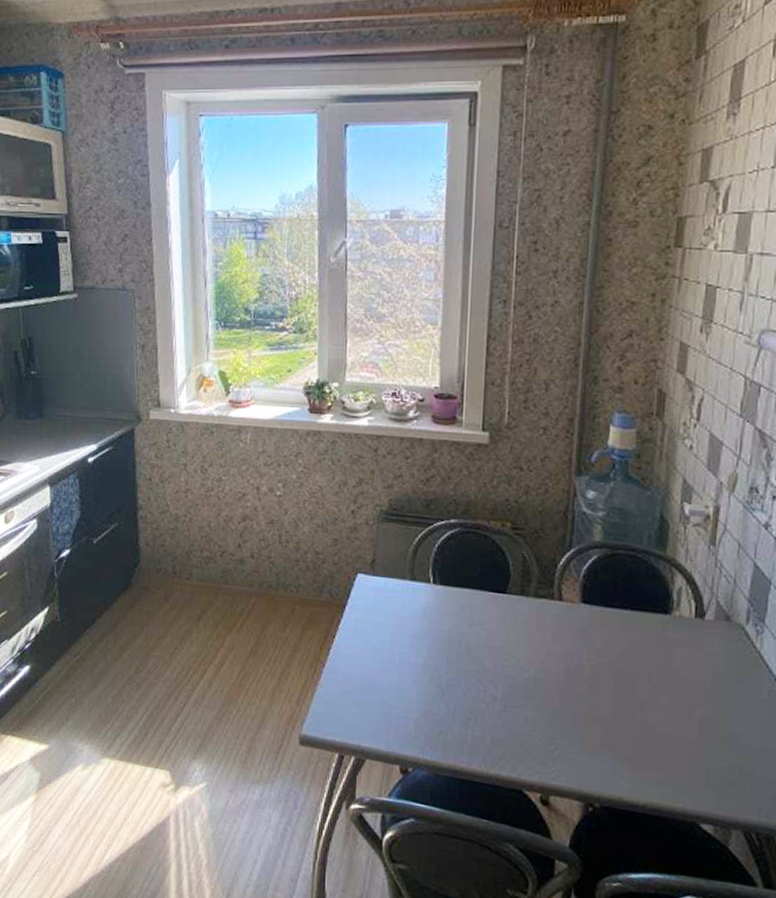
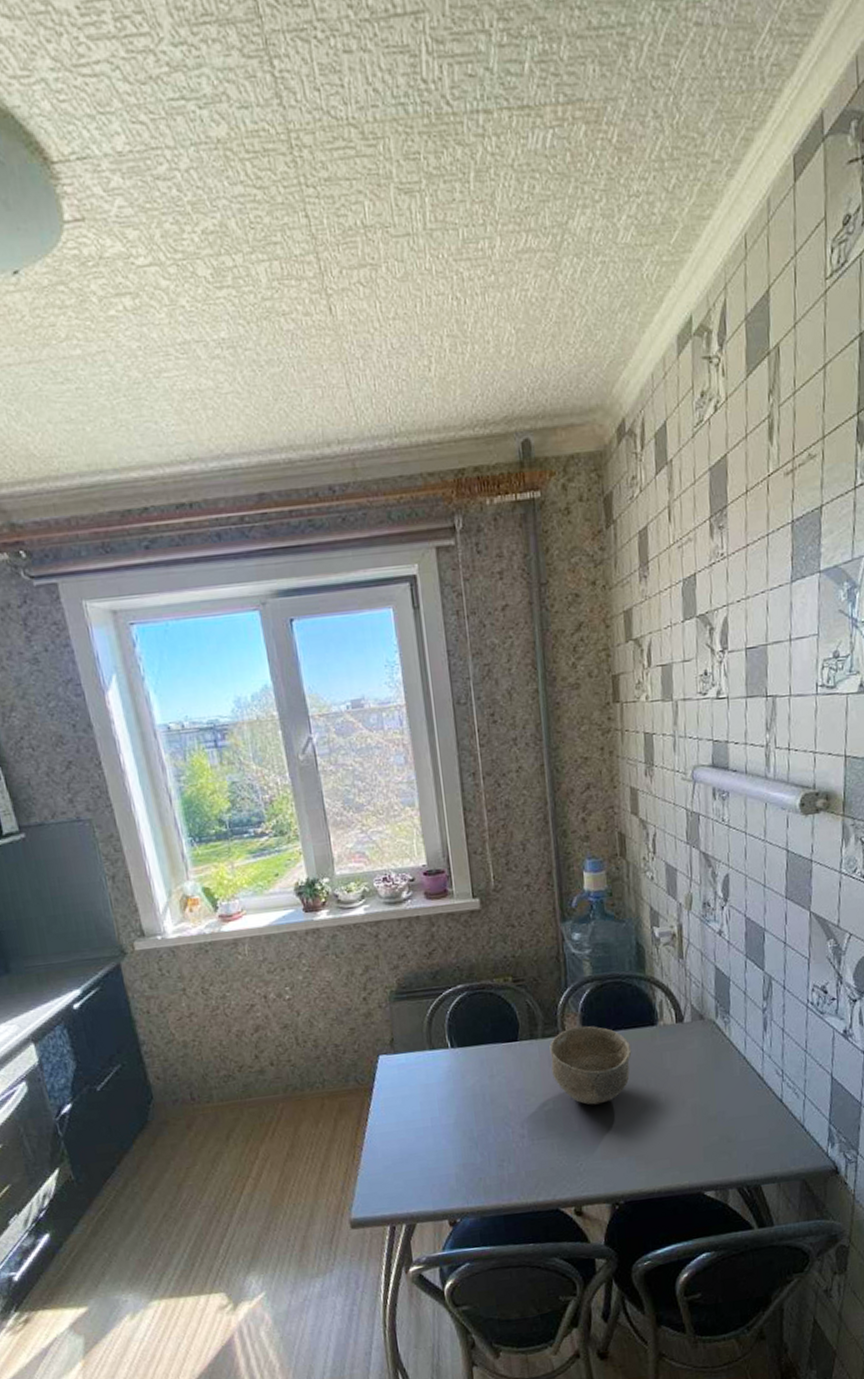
bowl: none [539,593,636,687] -> present [549,1026,632,1105]

